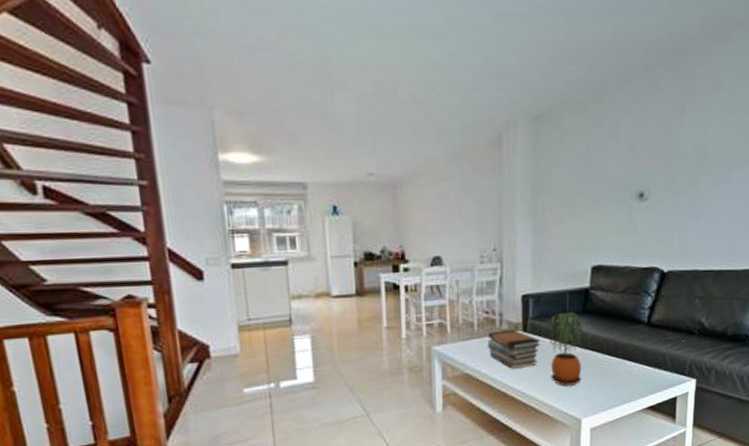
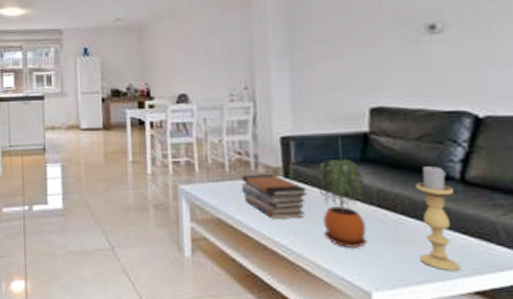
candle holder: none [615,313,642,395] -> present [416,166,461,272]

